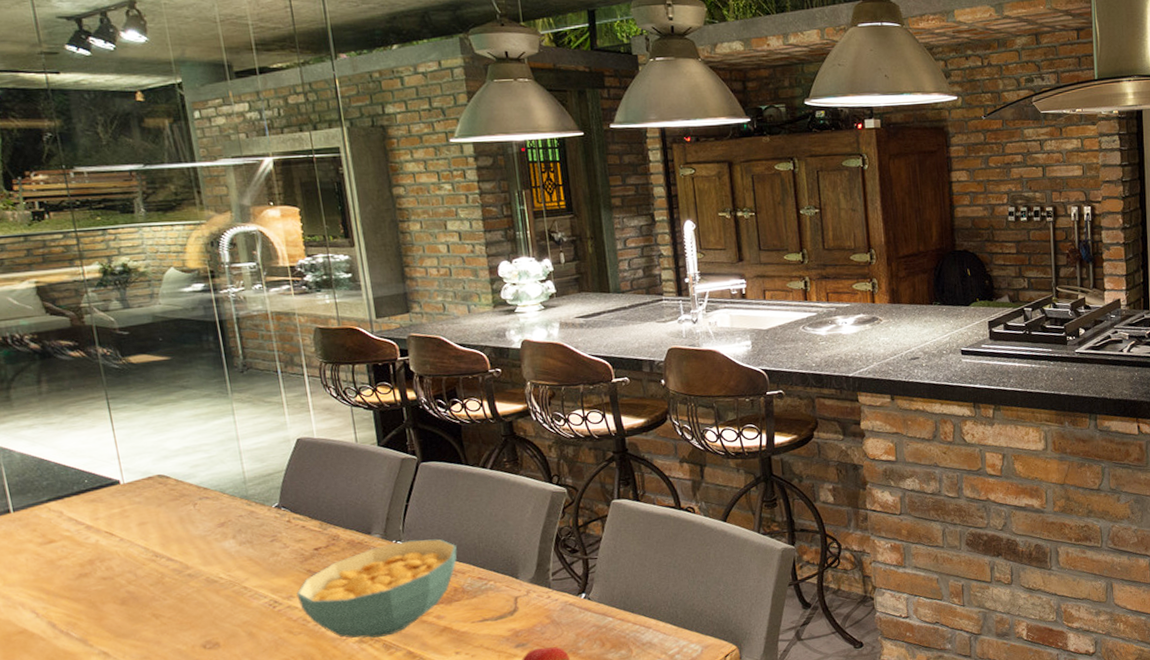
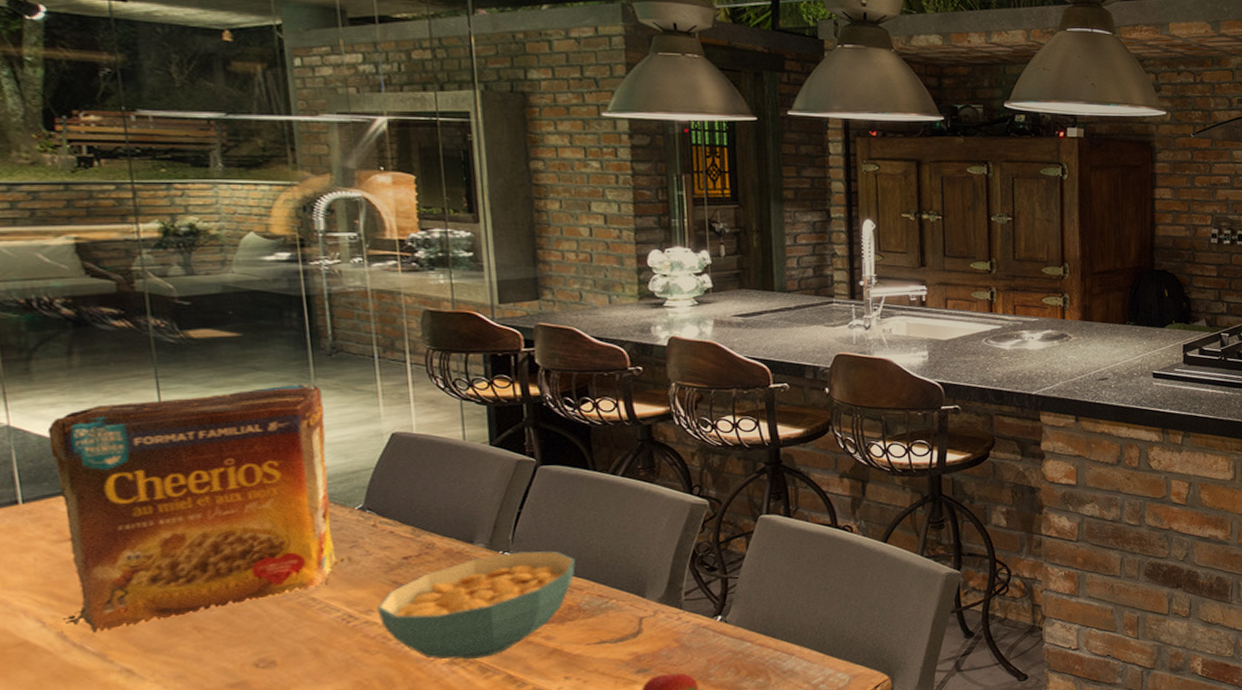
cereal box: none [27,398,274,622] -> present [47,384,353,633]

